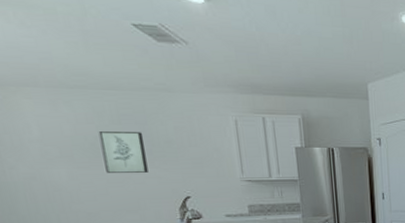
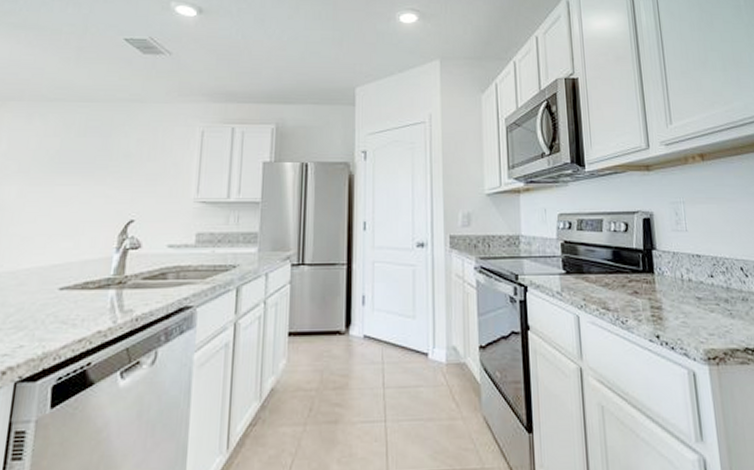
wall art: present [98,132,148,173] -> none [56,145,104,191]

